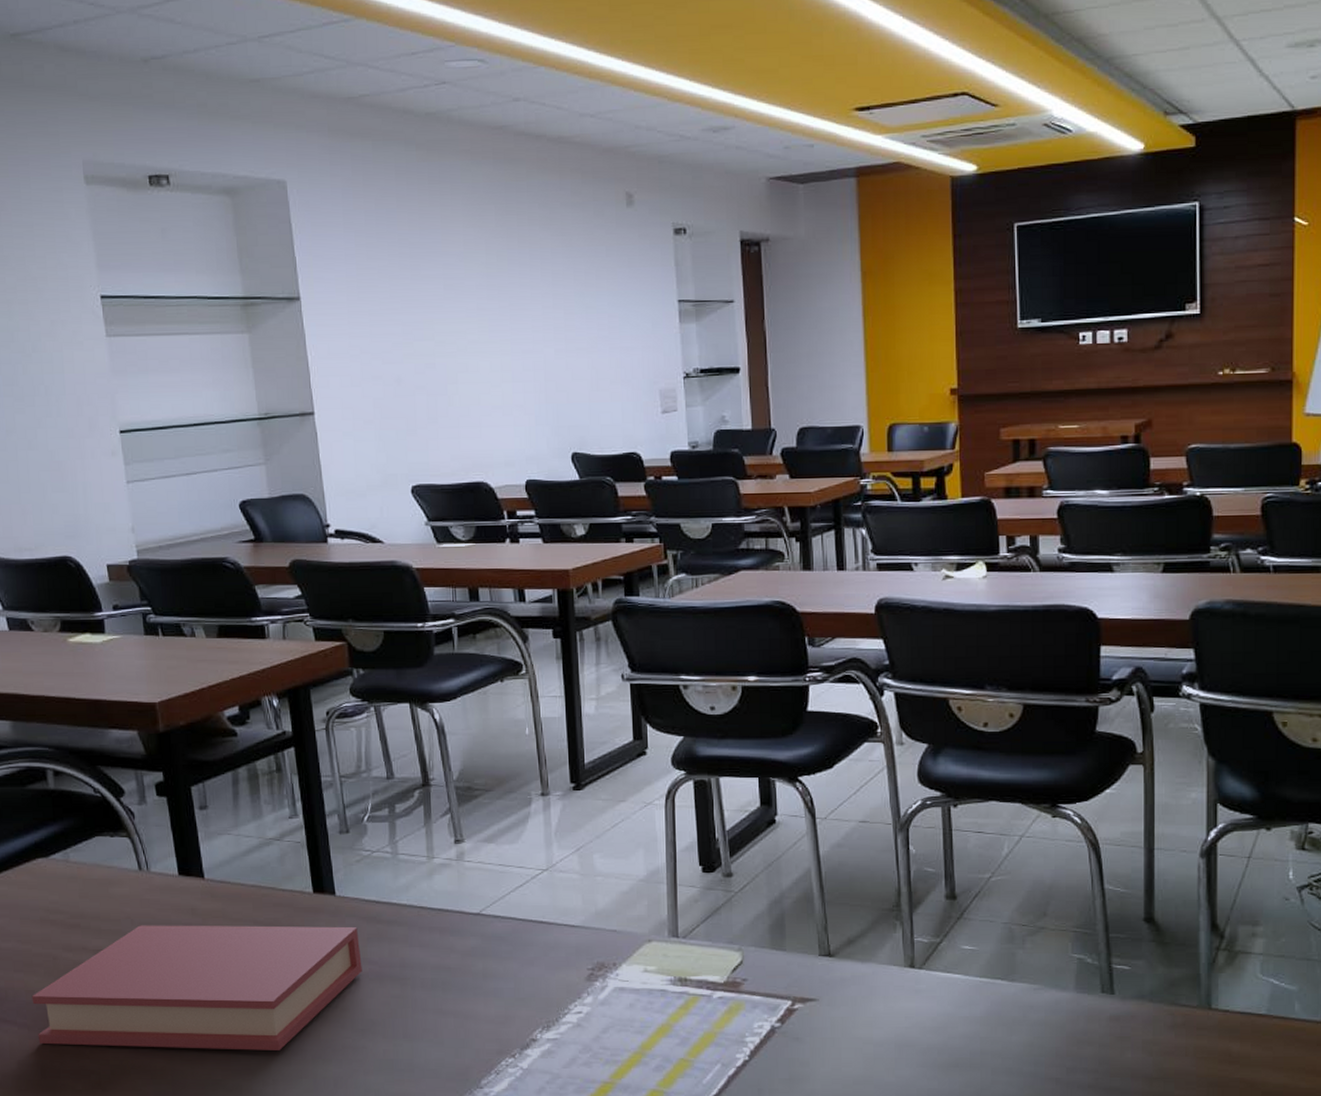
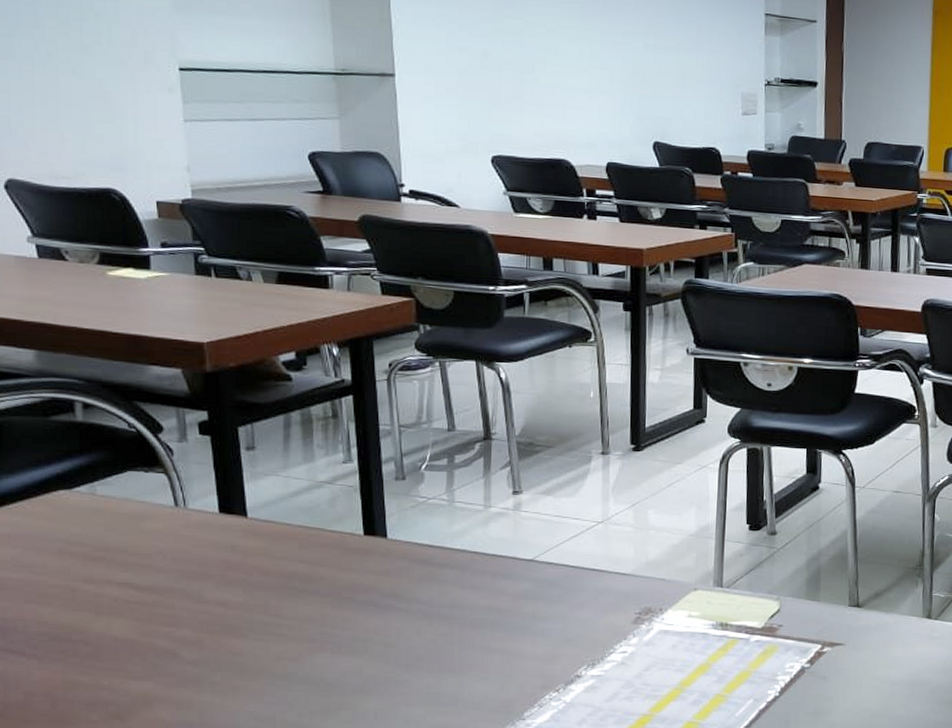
book: present [31,925,362,1050] -> none [44,560,410,683]

